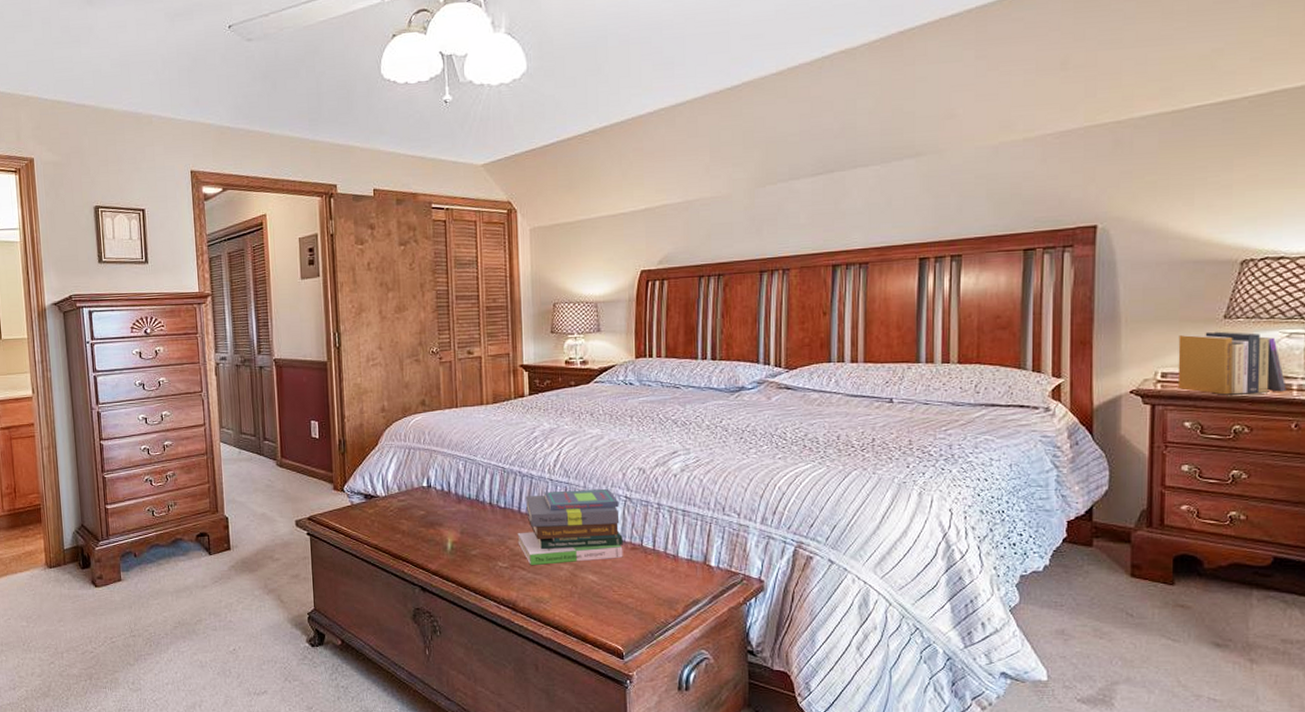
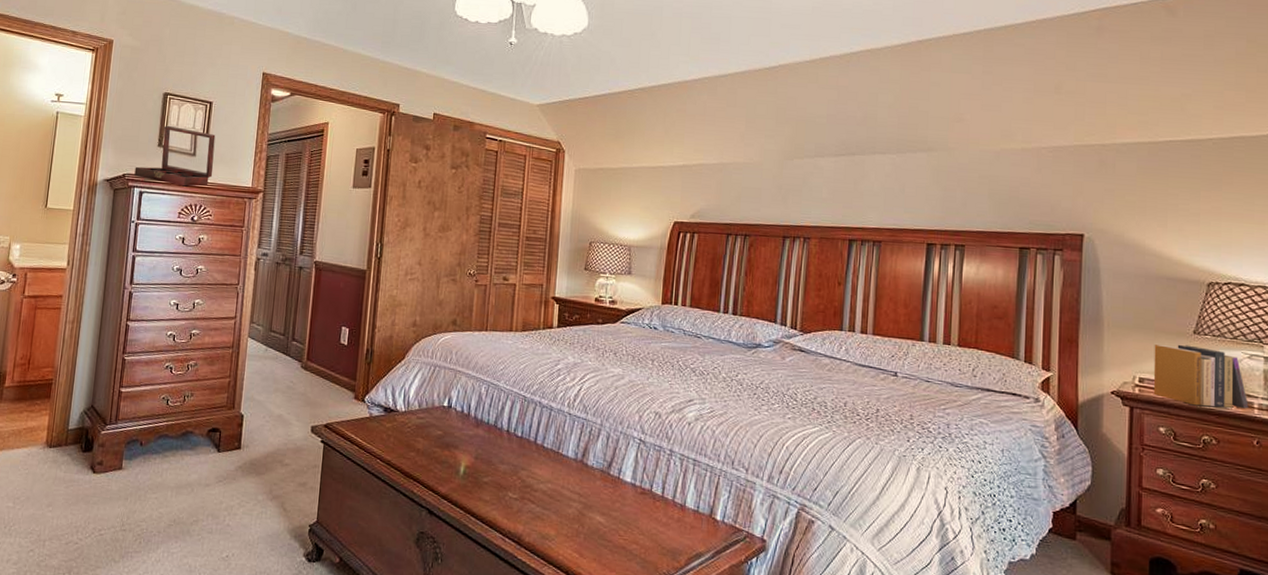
jewelry box: none [80,239,158,301] -> present [134,125,216,187]
books: present [517,489,623,566] -> none [530,425,634,502]

